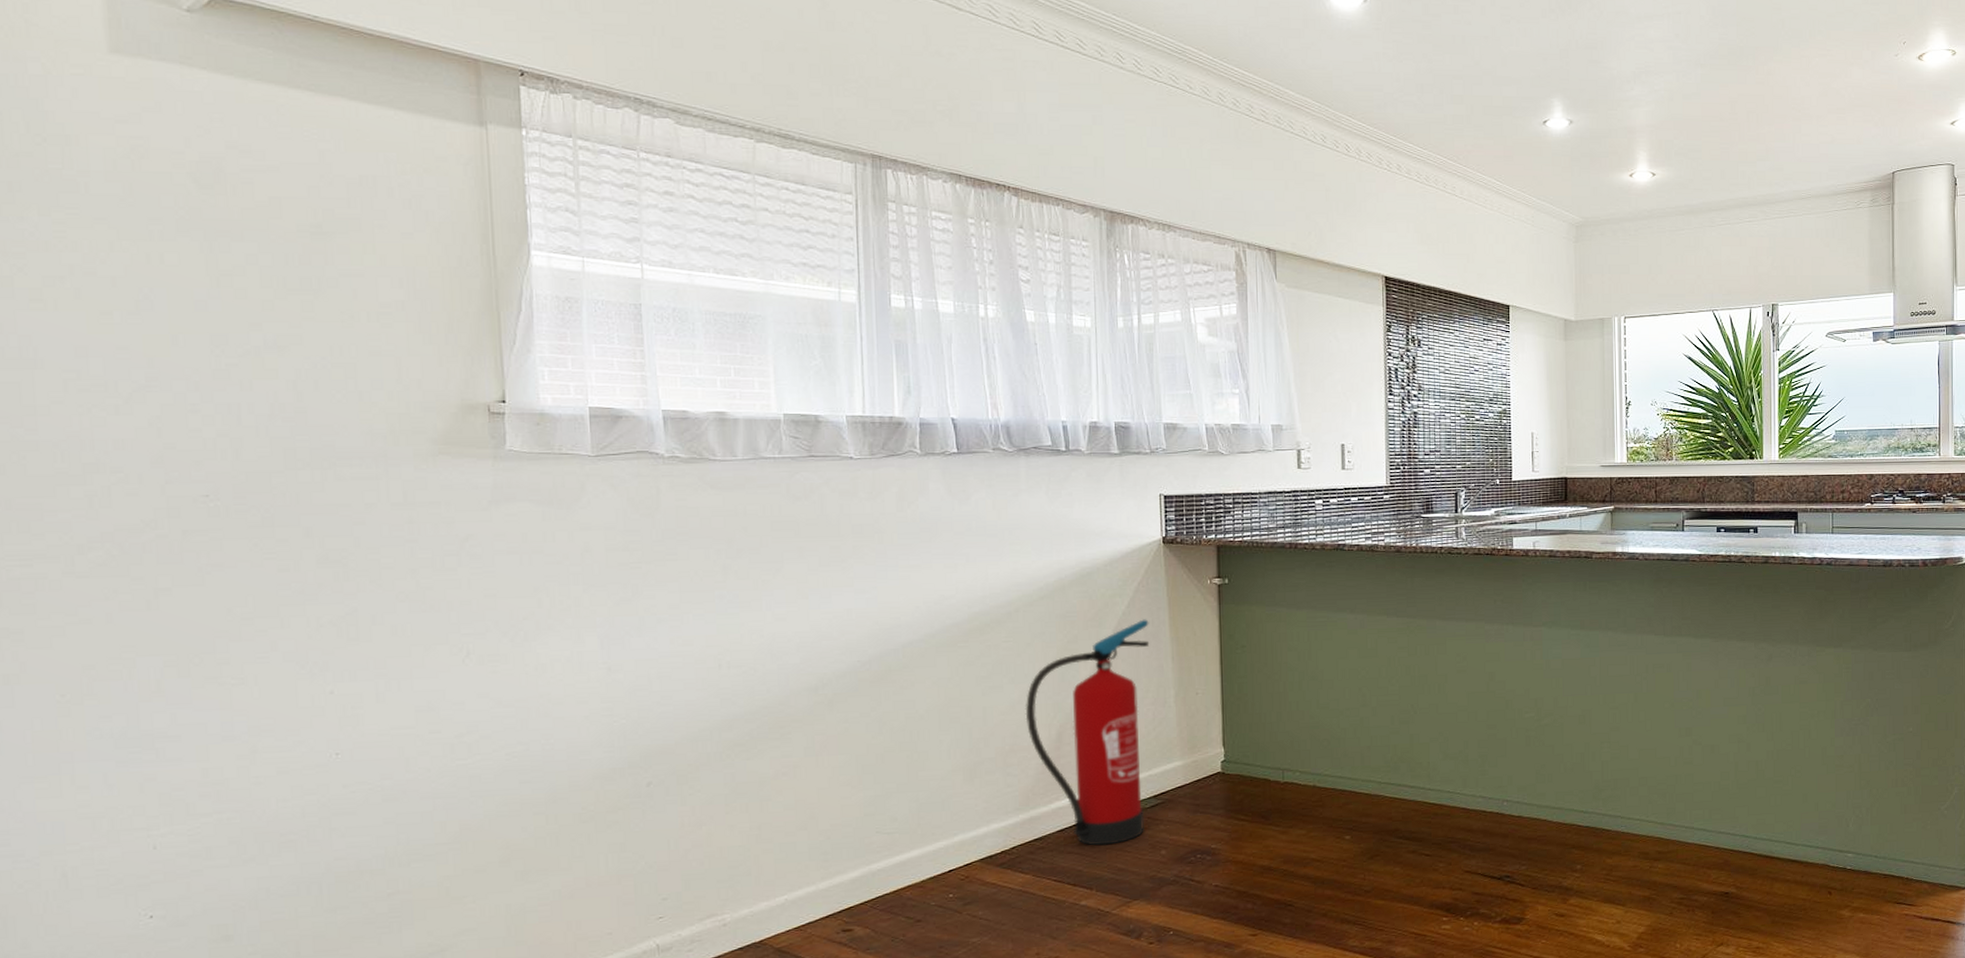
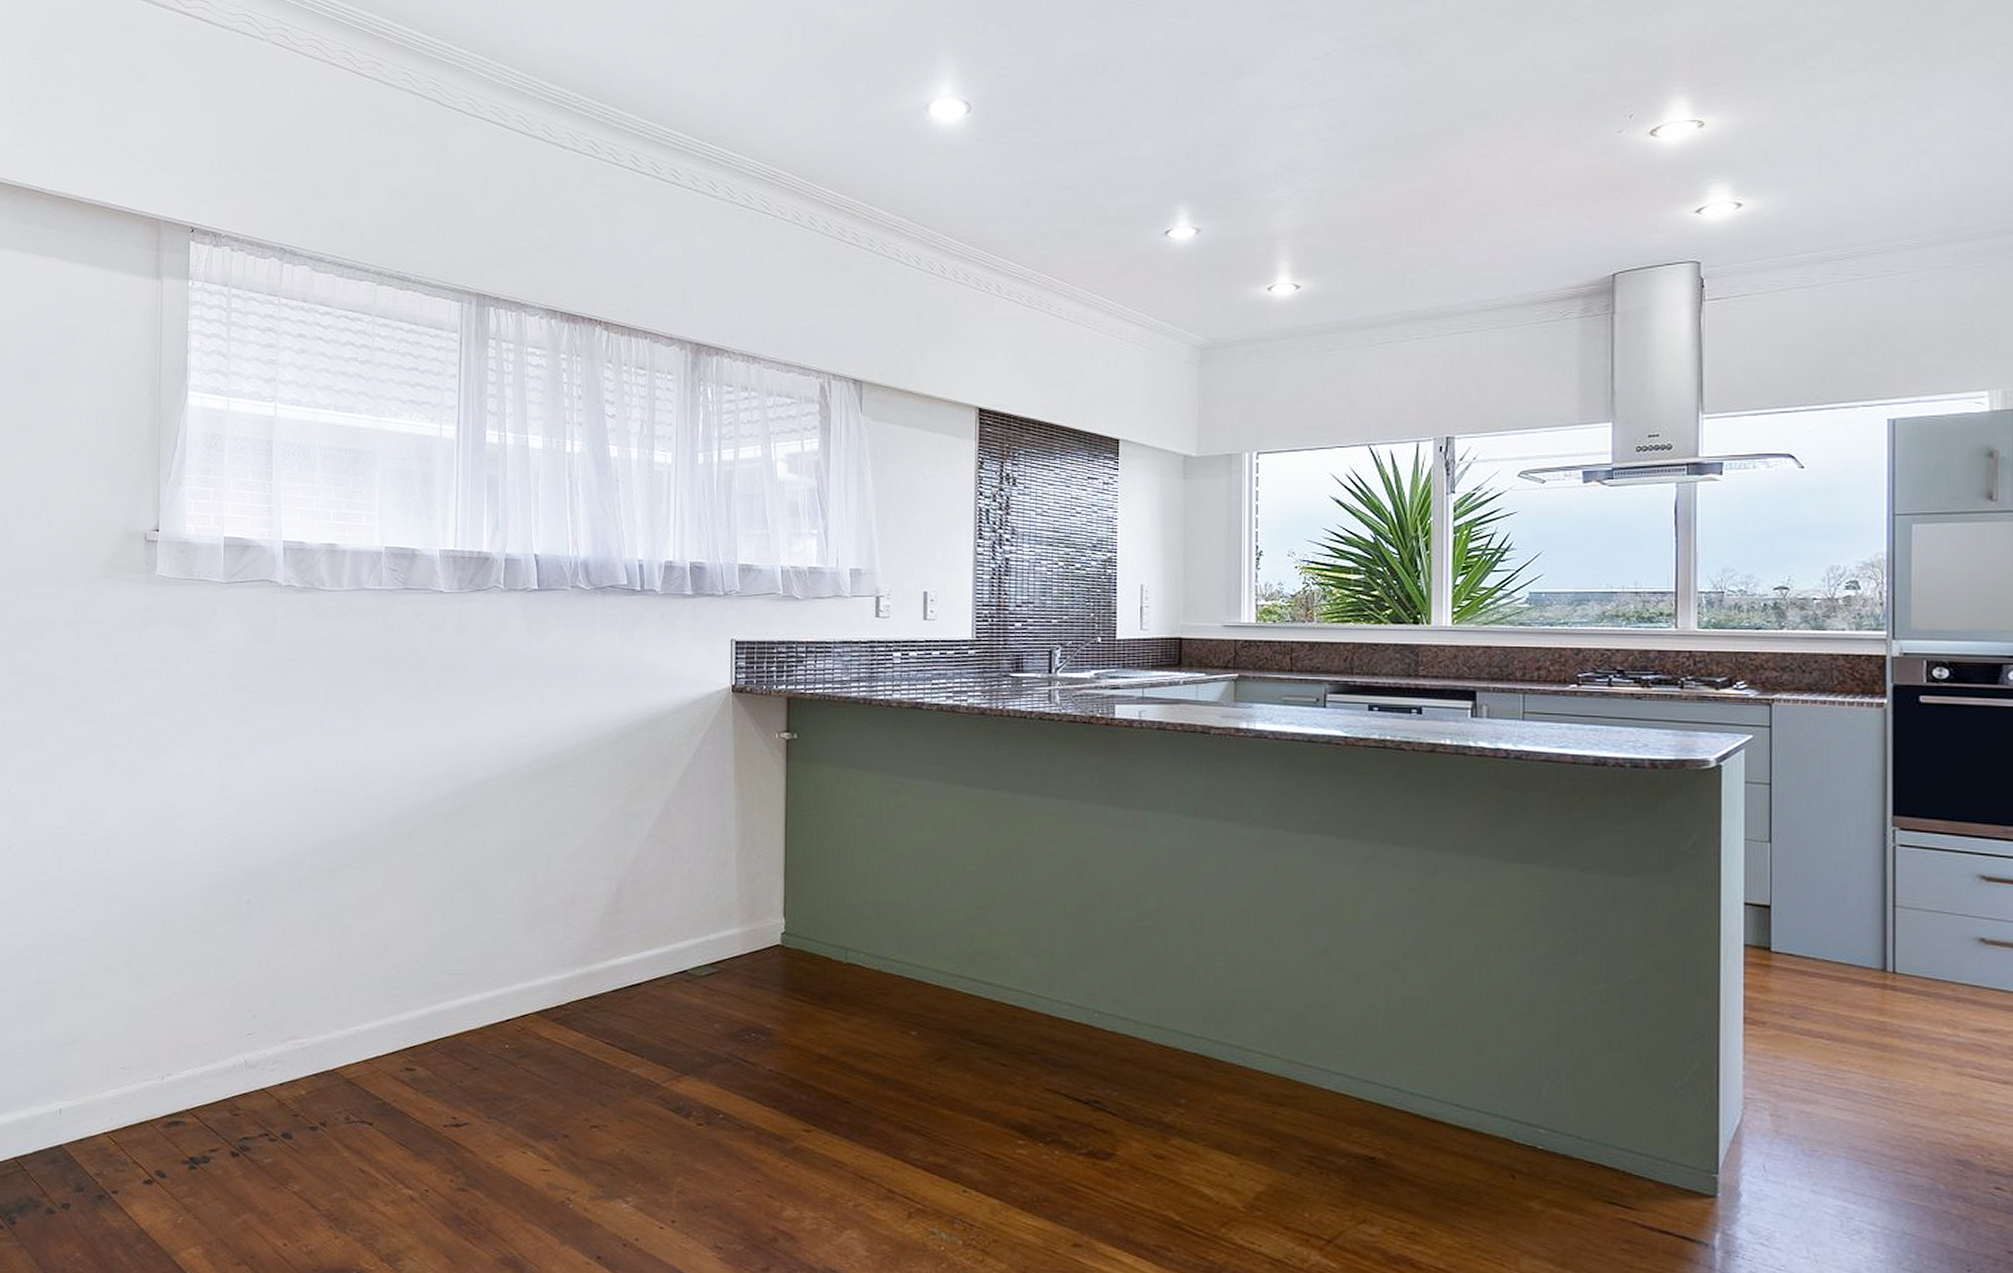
fire extinguisher: present [1025,619,1150,846] -> none [587,772,714,1012]

